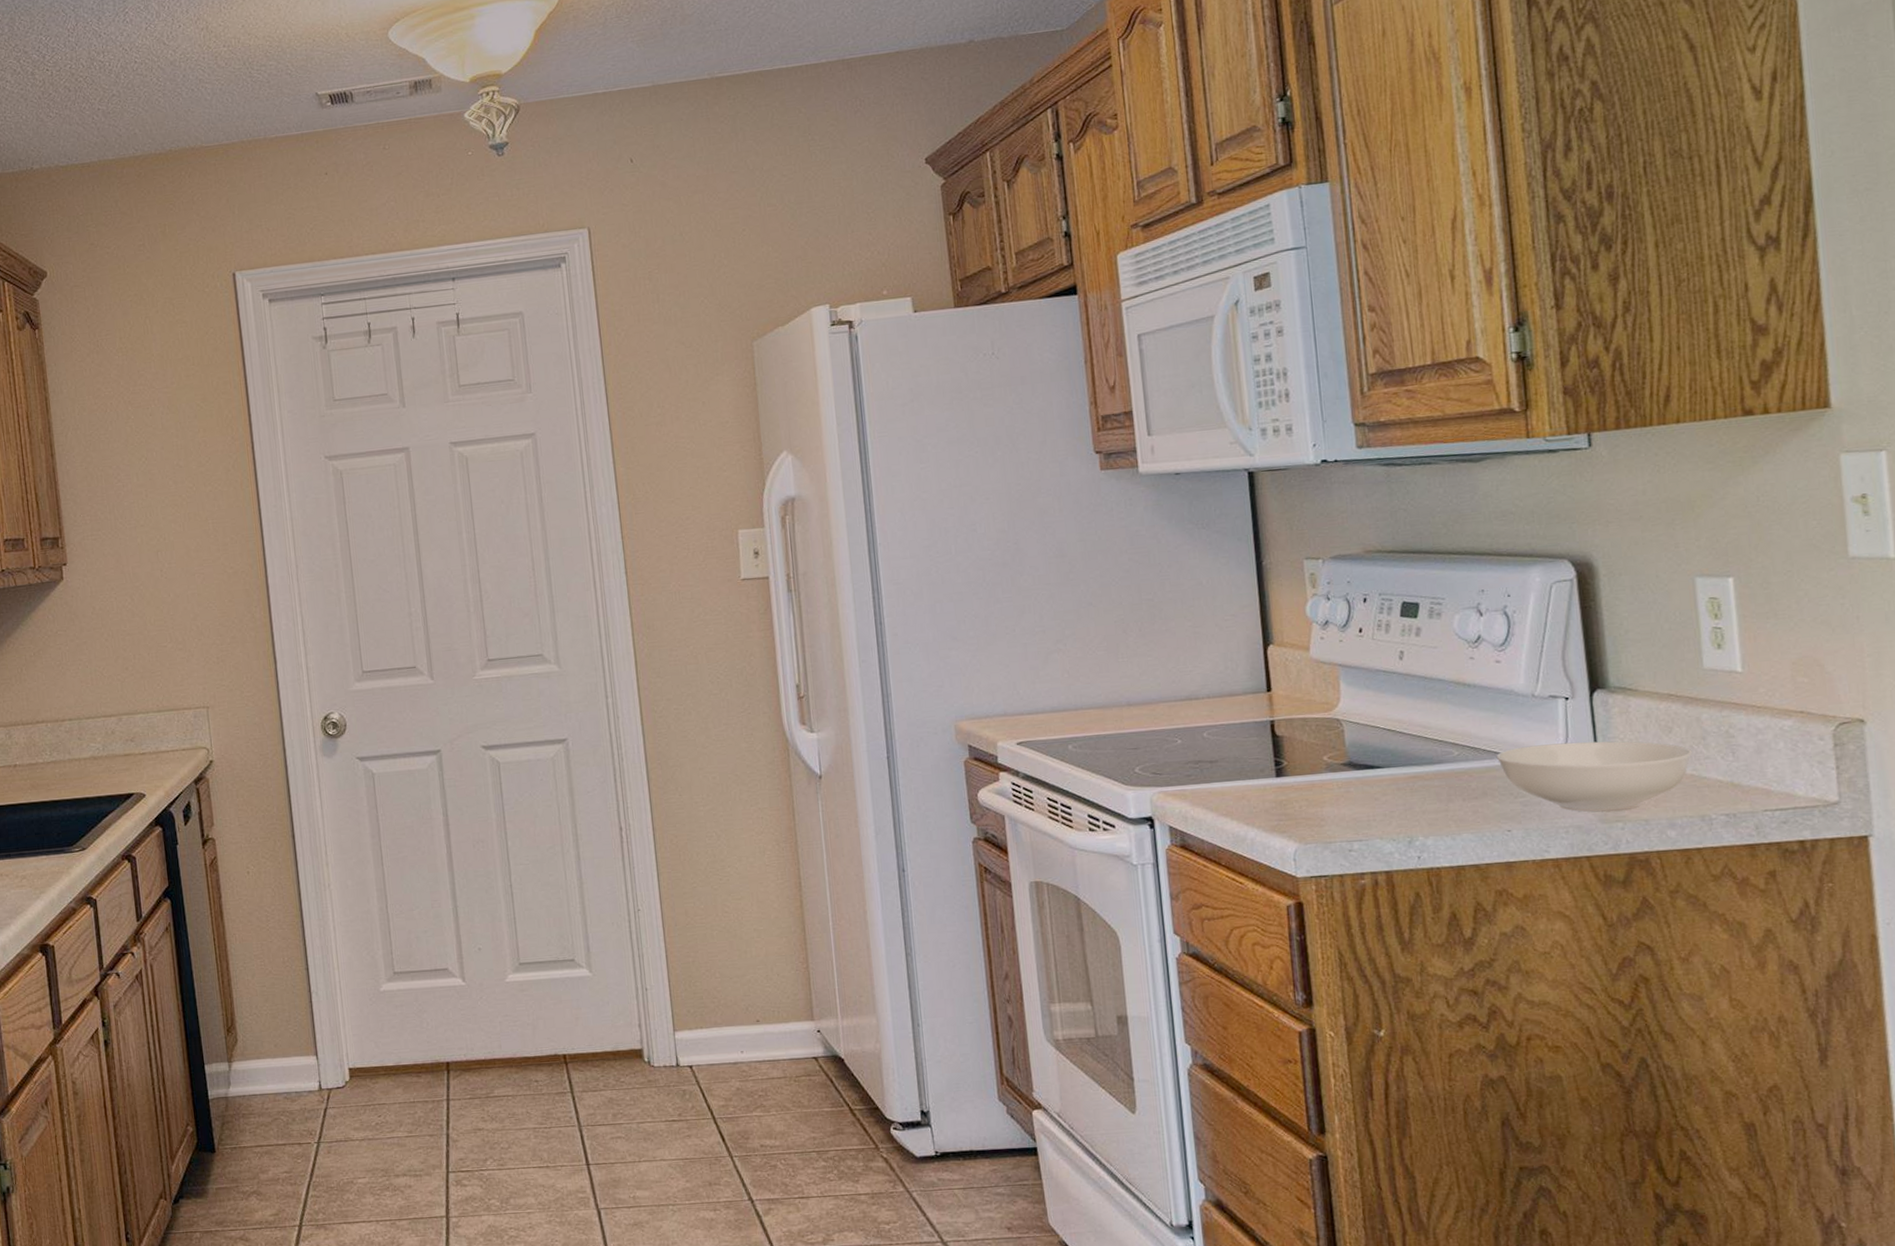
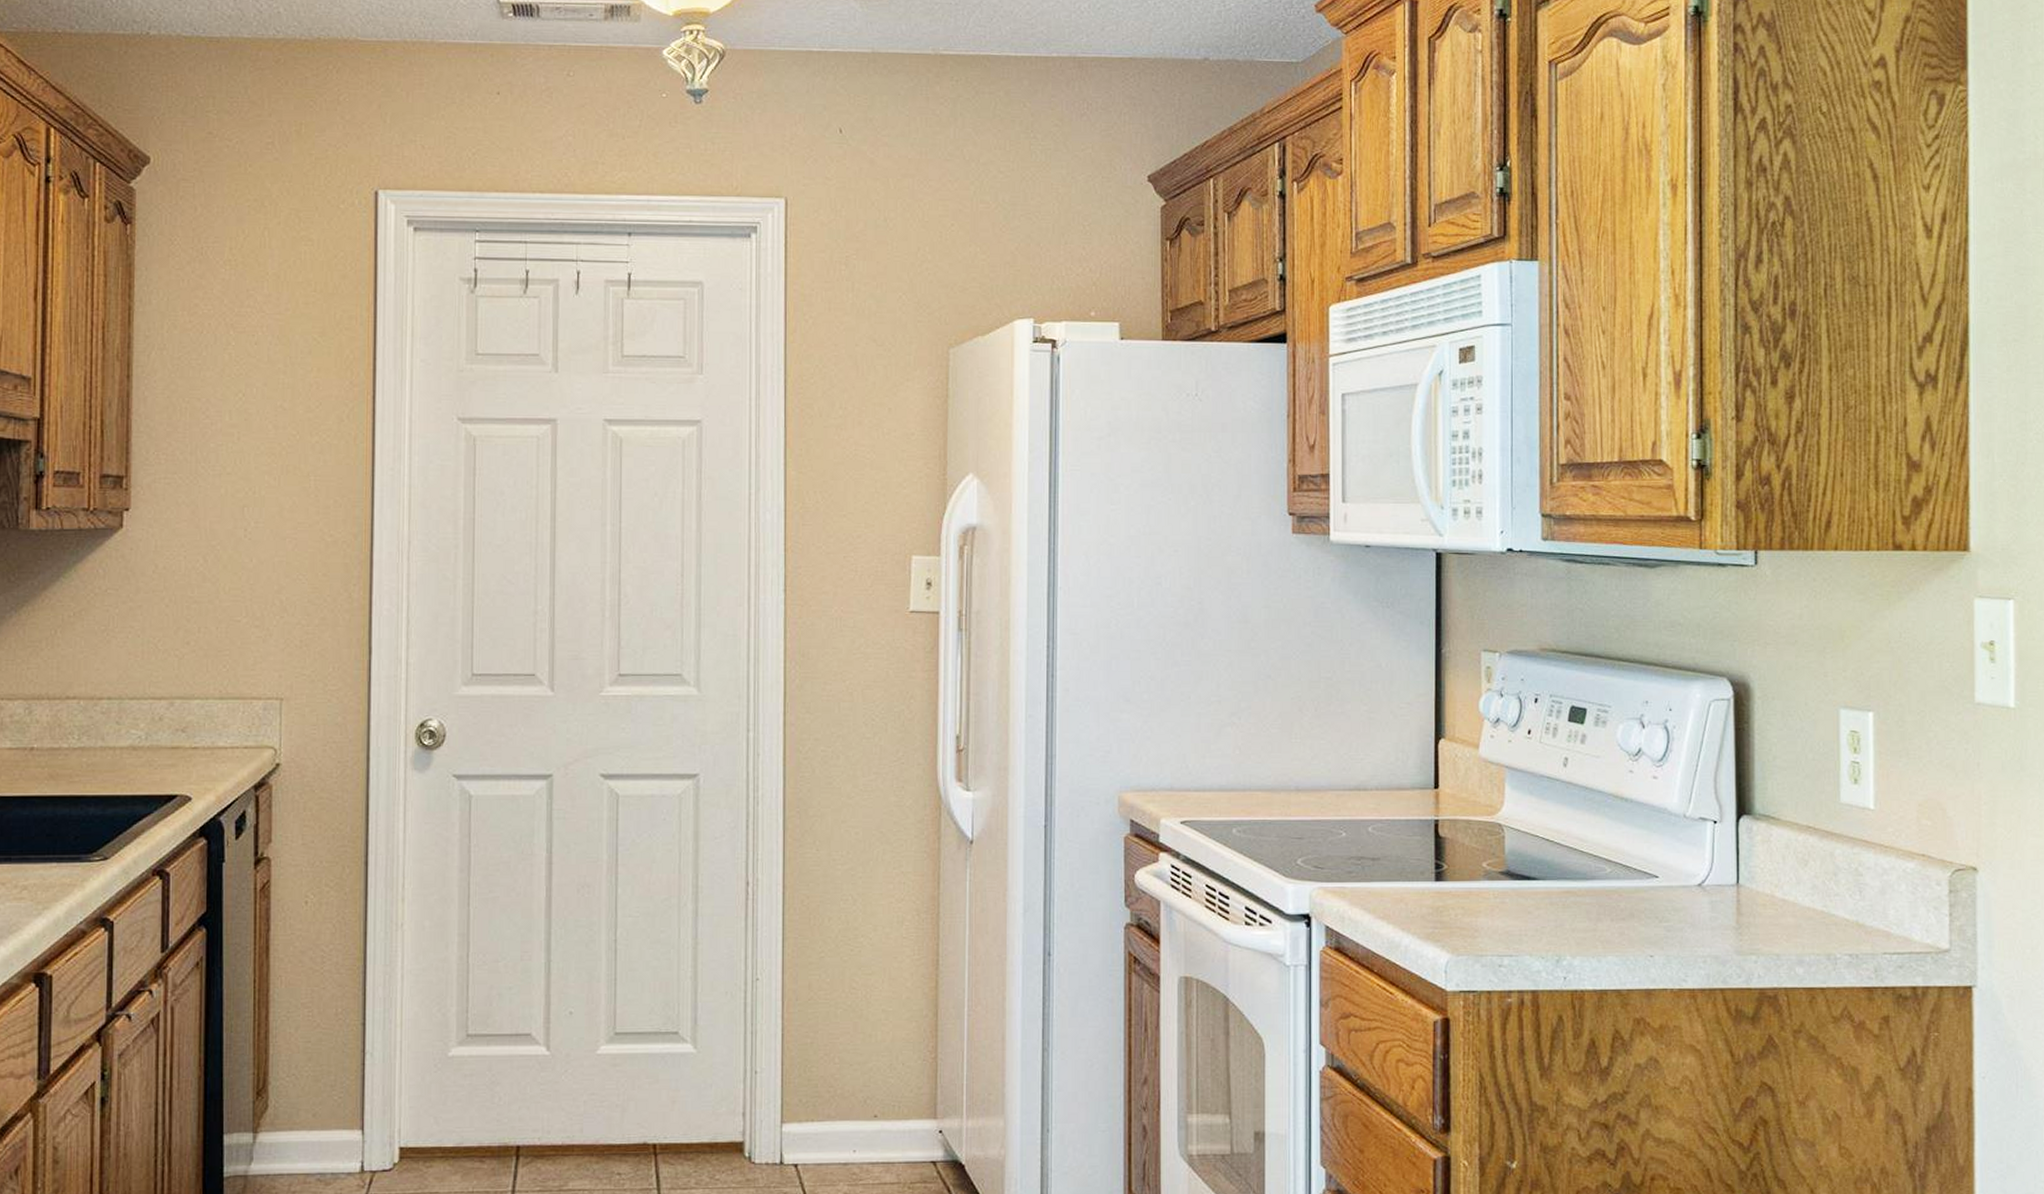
bowl: present [1496,741,1692,812] -> none [1645,868,1824,943]

